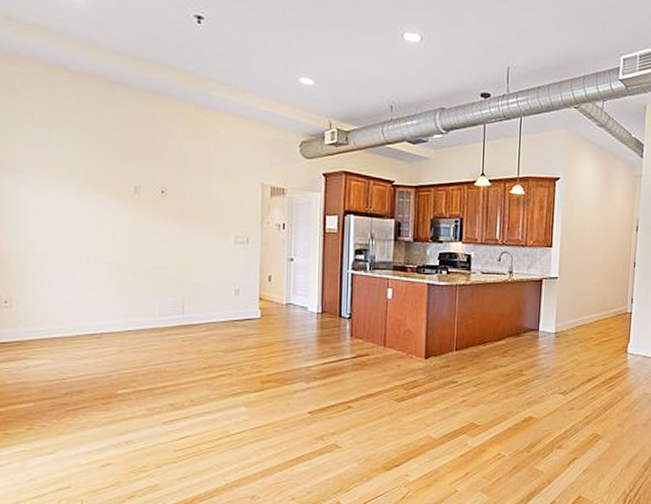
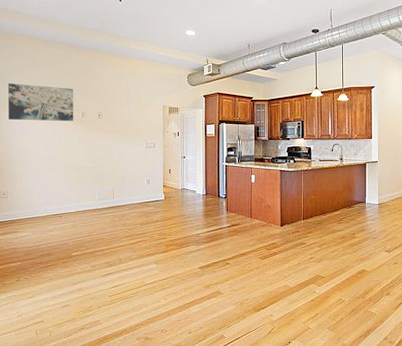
wall art: none [12,133,121,199] -> present [8,83,73,122]

